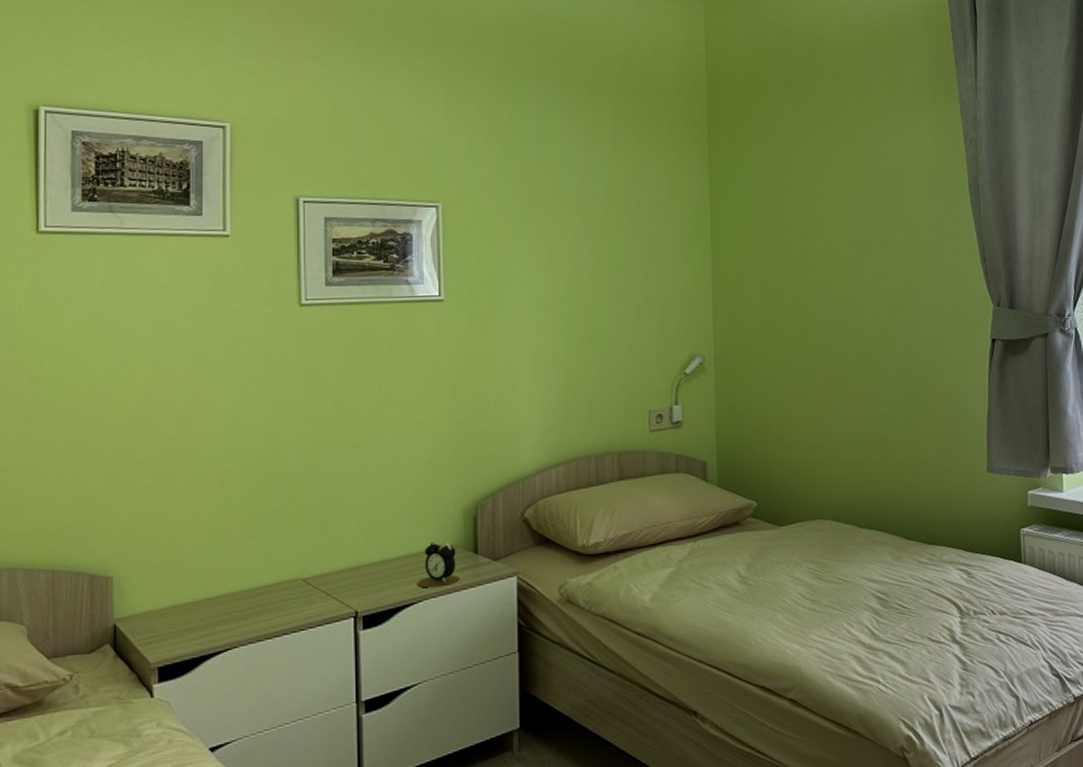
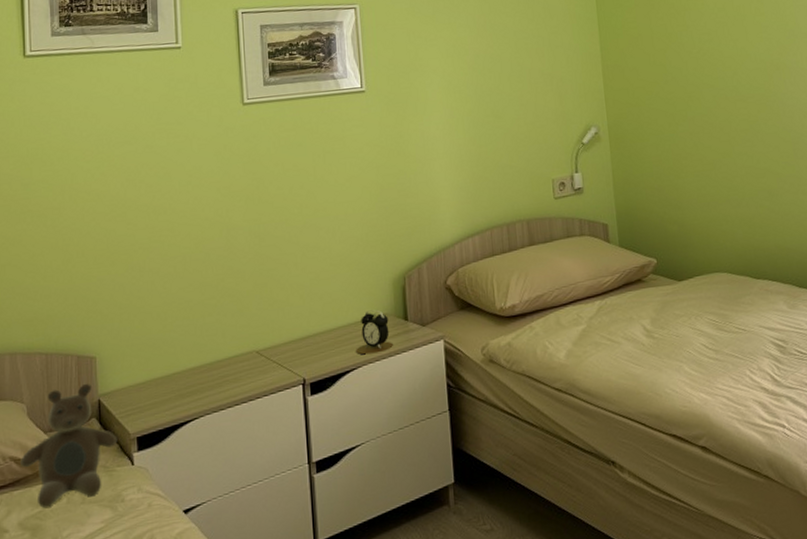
teddy bear: none [18,605,135,742] -> present [21,383,118,509]

